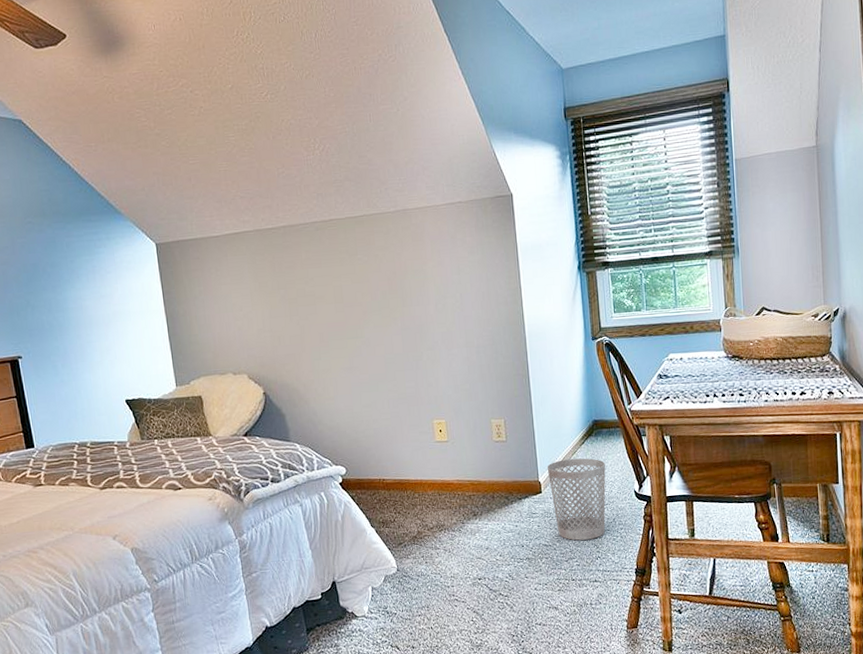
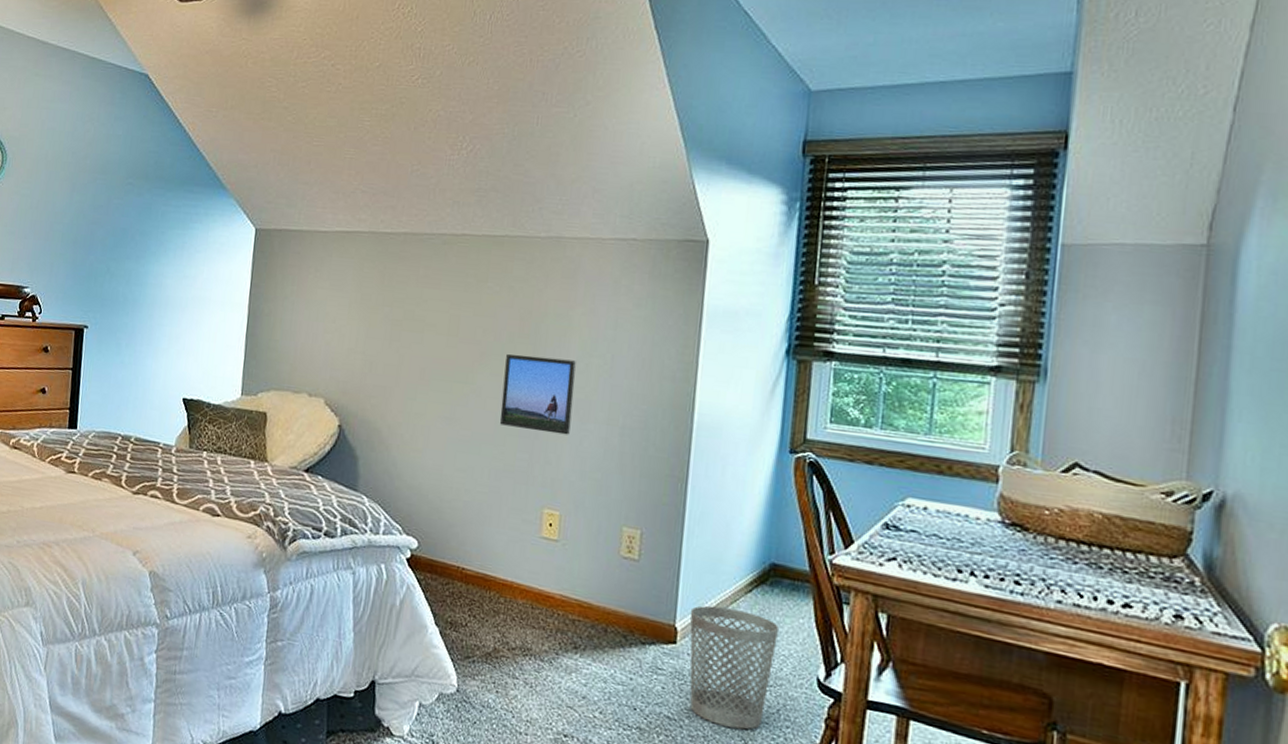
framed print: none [383,304,441,365] -> present [499,354,576,435]

